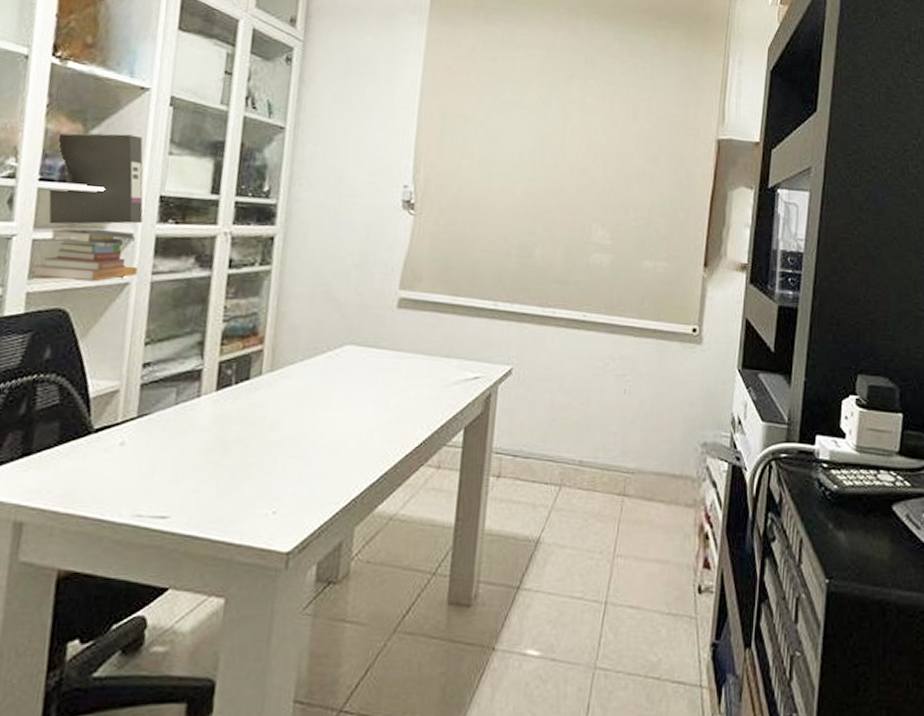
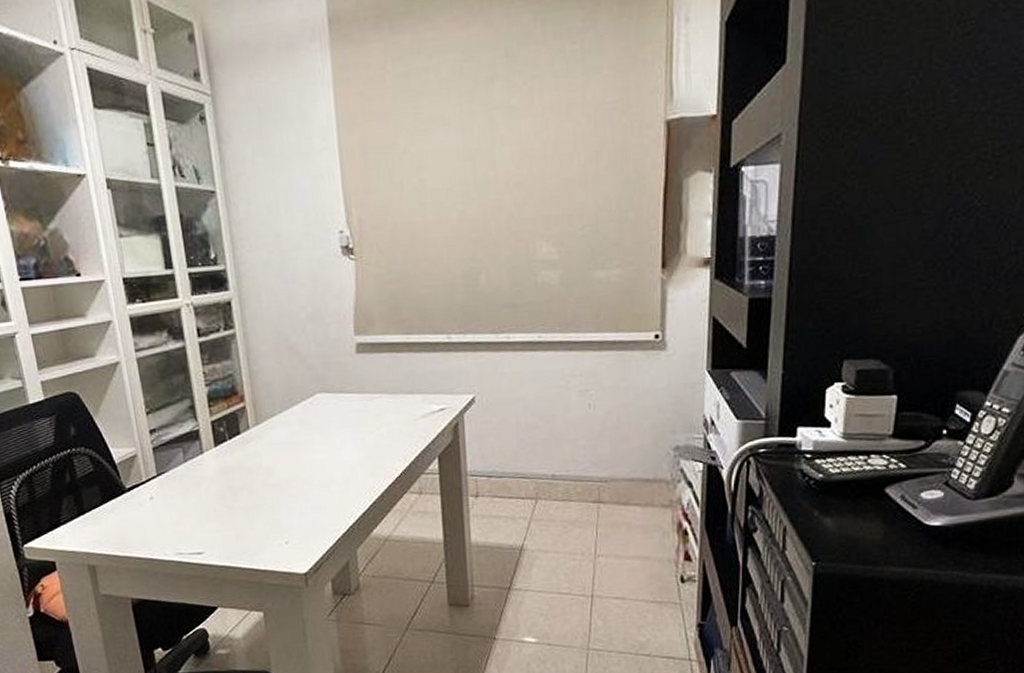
books: present [34,228,138,282] -> none [40,316,123,367]
binder: present [48,133,144,224] -> none [24,223,114,319]

